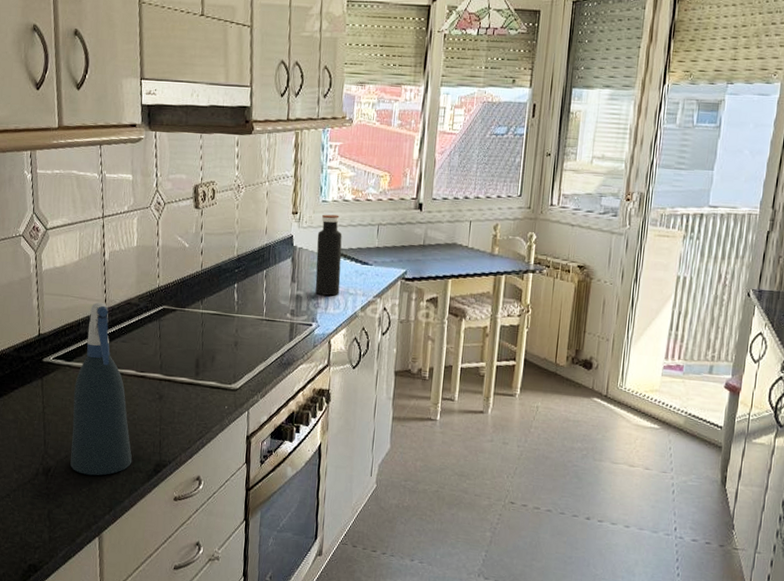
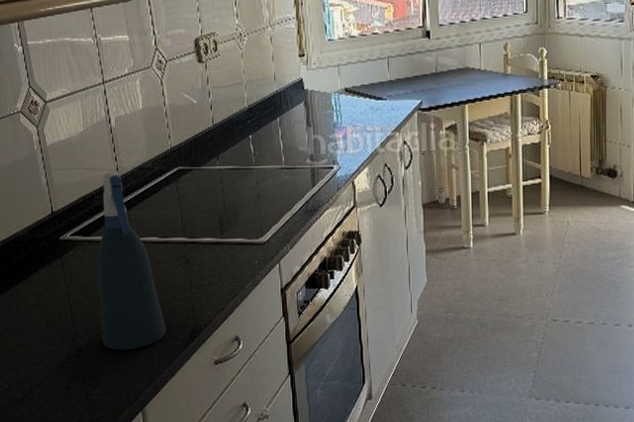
water bottle: present [315,214,342,296] -> none [327,52,357,136]

